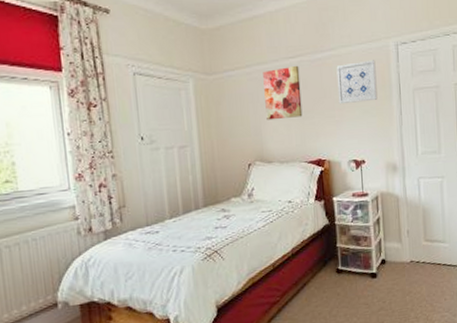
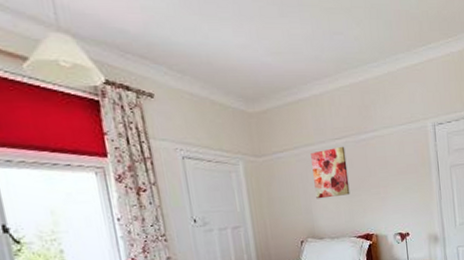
wall art: present [336,60,378,104] -> none [379,140,419,181]

